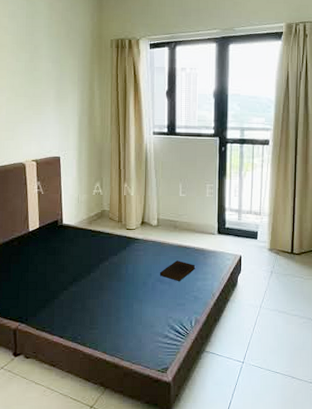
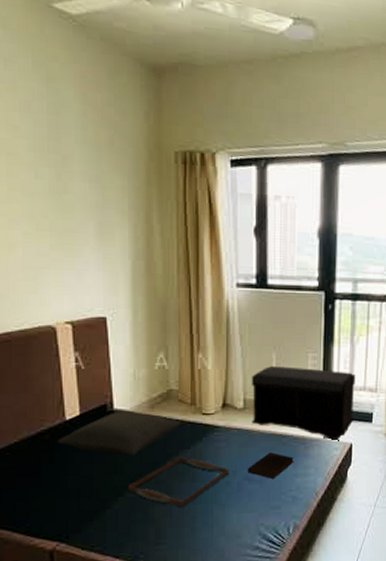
pillow: none [23,225,111,259] -> present [57,410,182,456]
serving tray: none [71,261,146,300] -> present [127,456,230,507]
bench: none [163,194,244,252] -> present [252,366,356,440]

